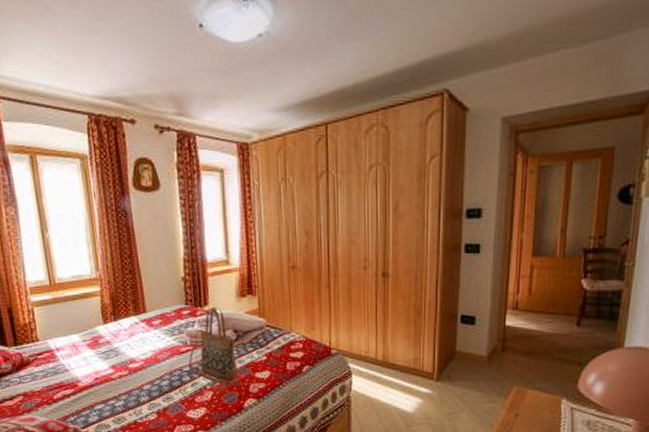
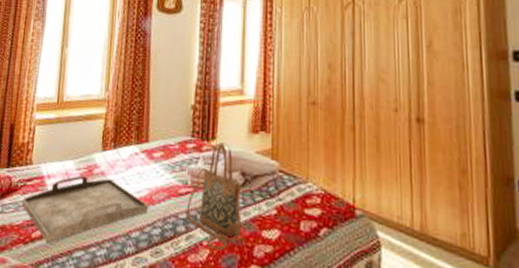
serving tray: none [37,346,156,402] -> present [22,175,149,243]

